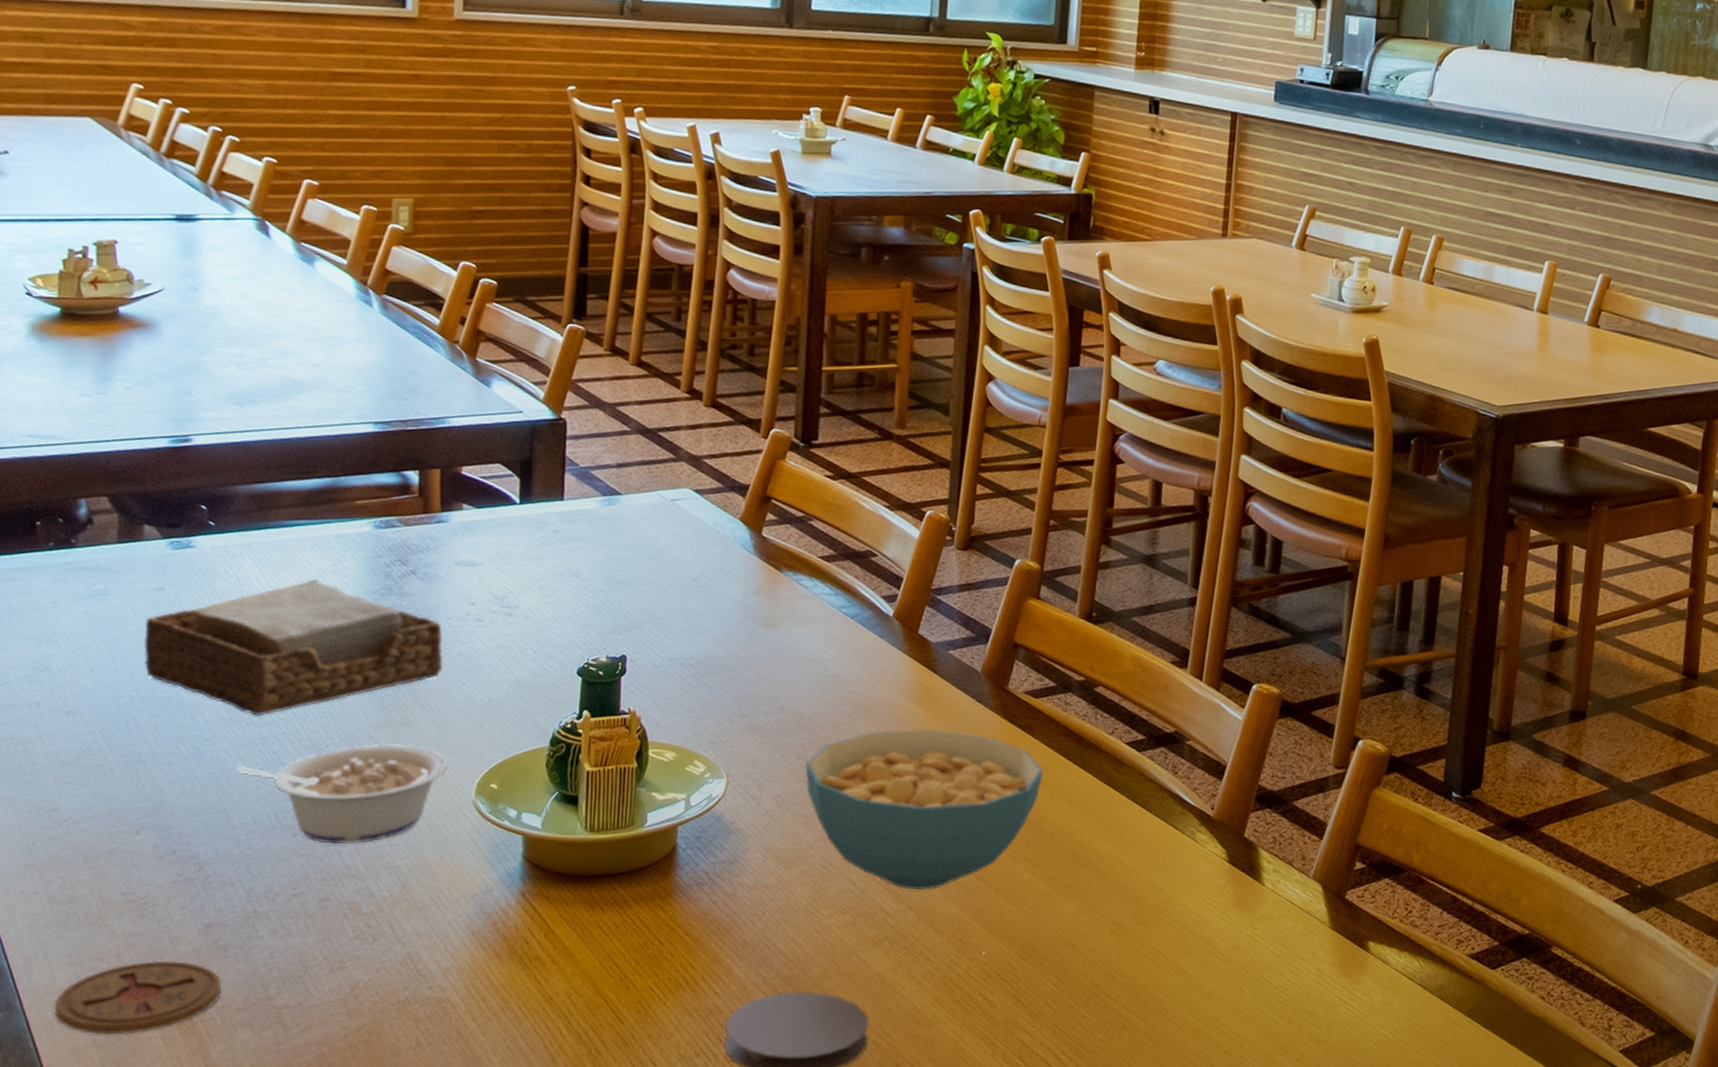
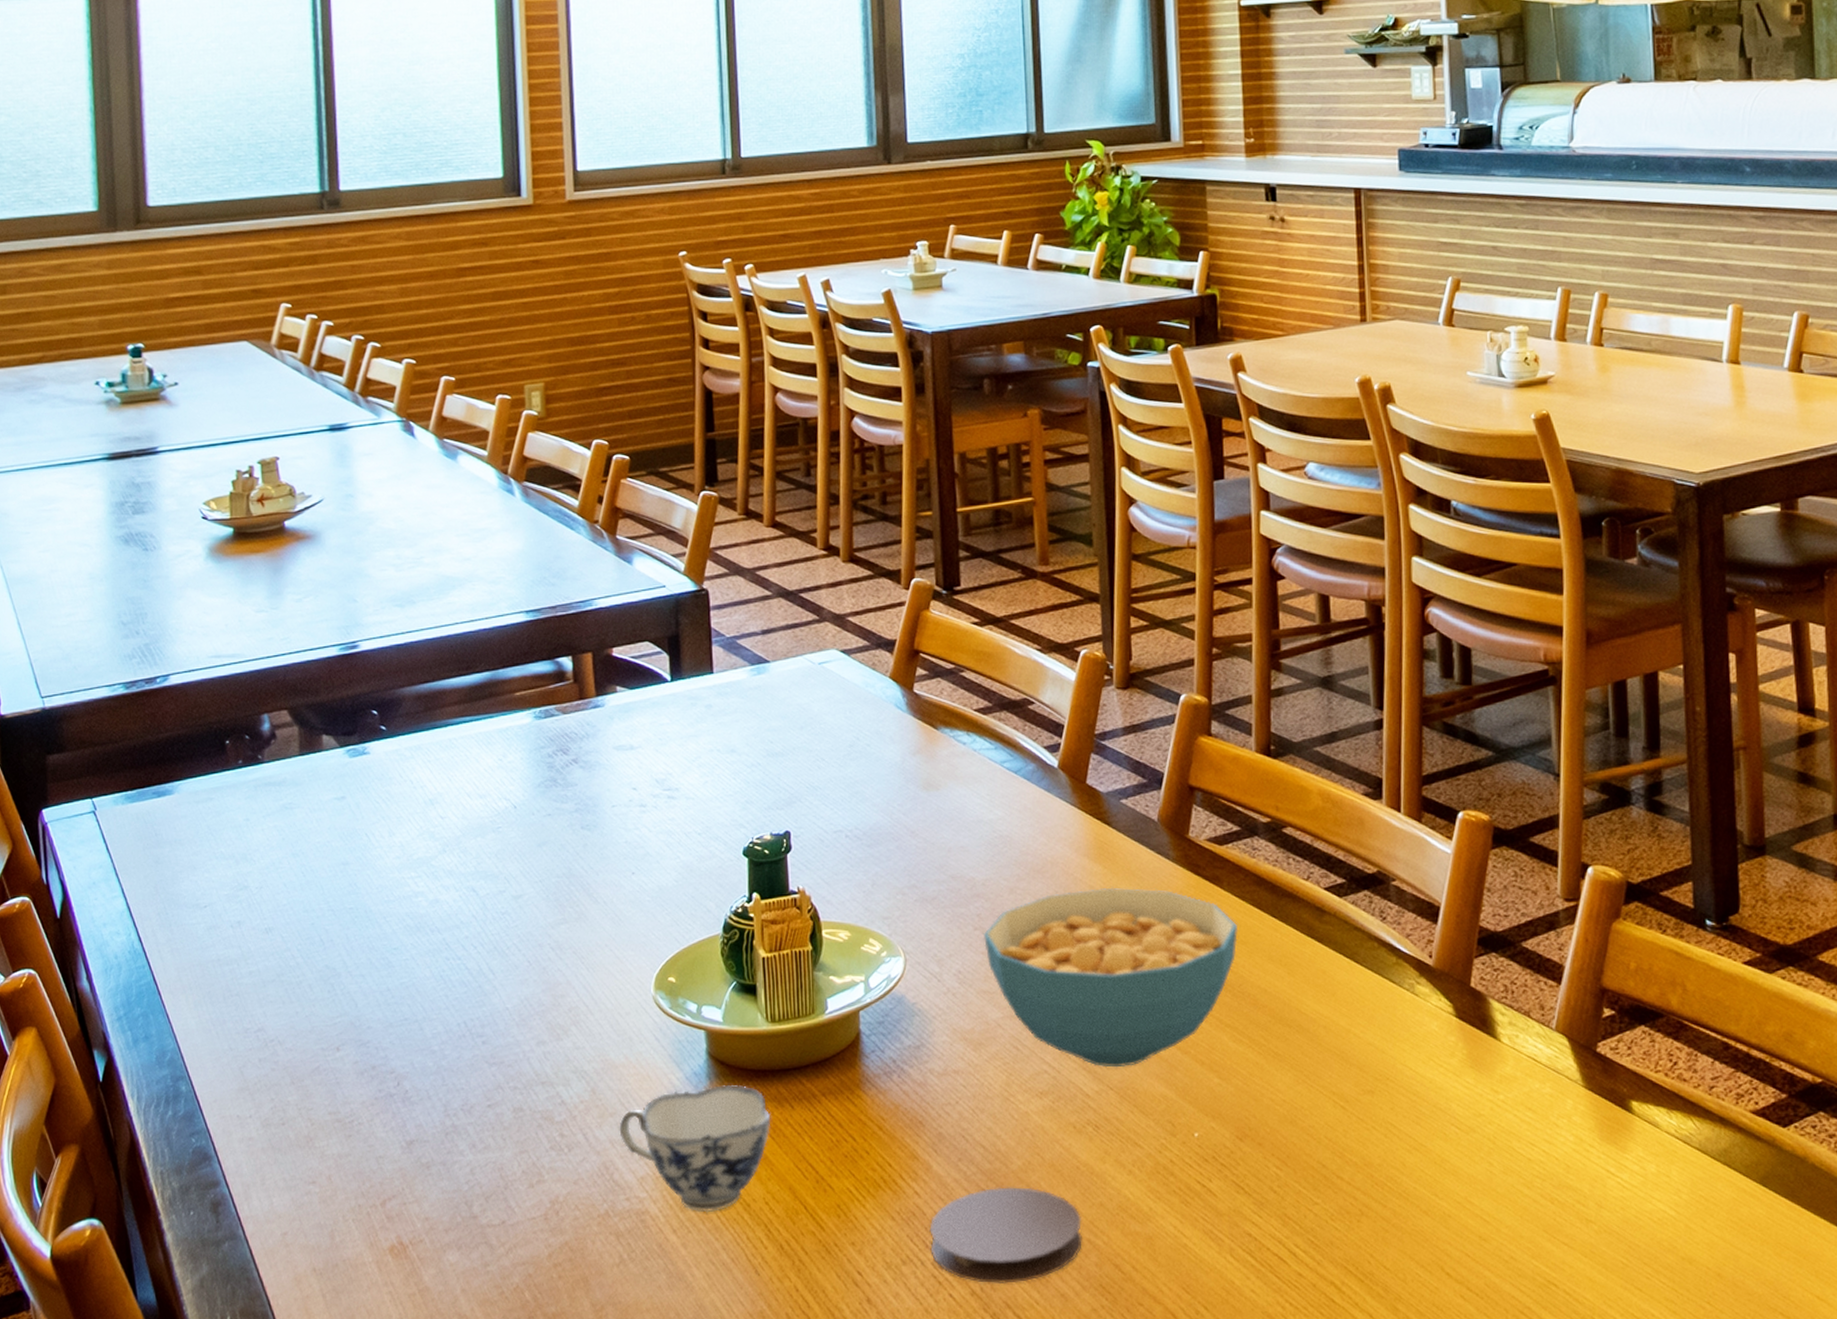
coaster: present [55,961,221,1035] -> none [275,1181,428,1262]
napkin holder: present [144,579,443,716] -> none [330,776,612,921]
legume: present [236,744,448,844] -> none [424,942,625,1051]
teacup: none [427,886,581,1003] -> present [619,1084,771,1213]

